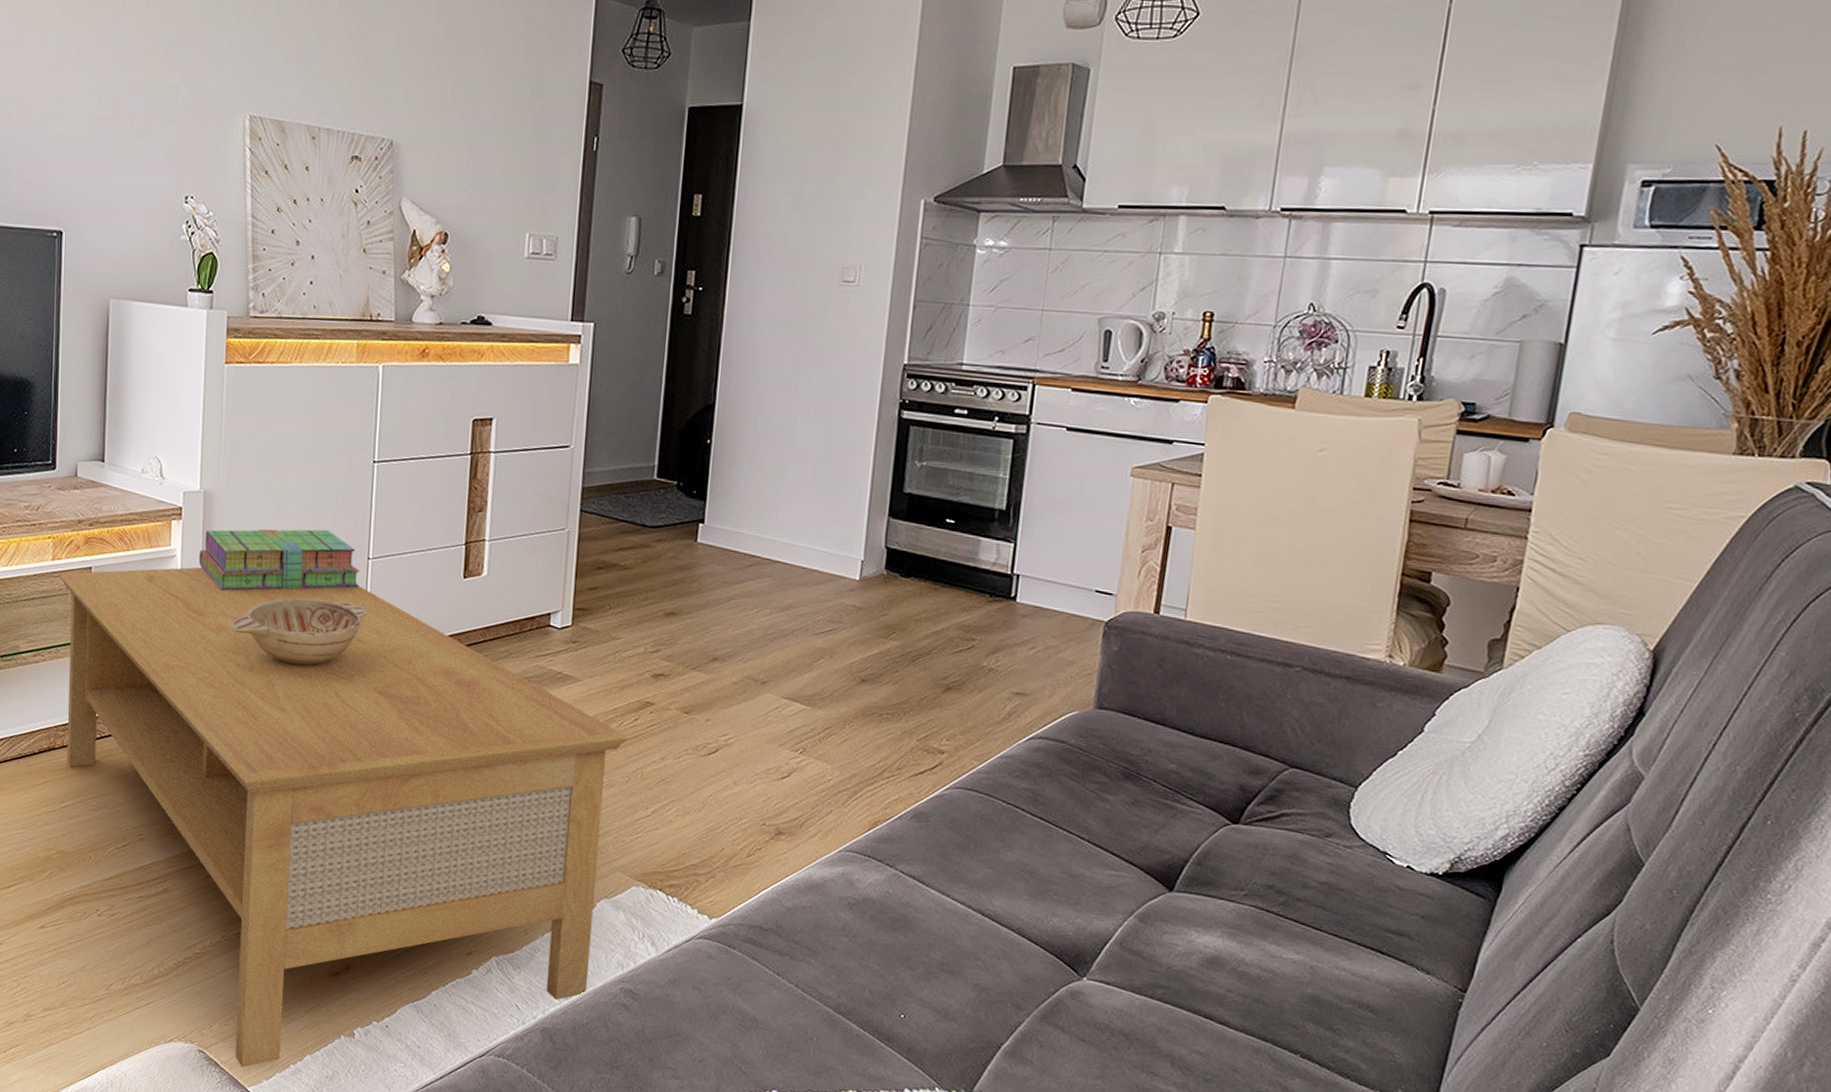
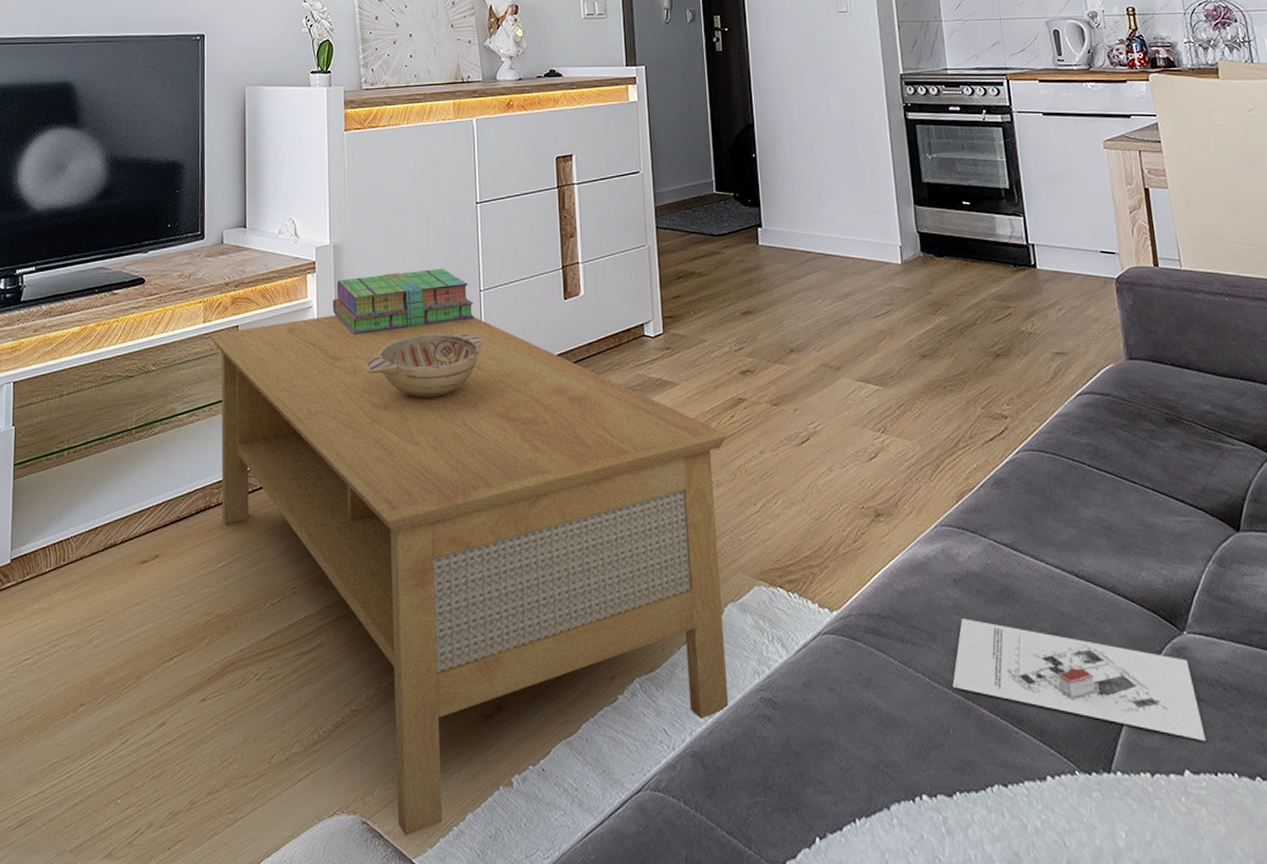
architectural model: none [825,940,1081,1077] -> present [952,618,1206,742]

